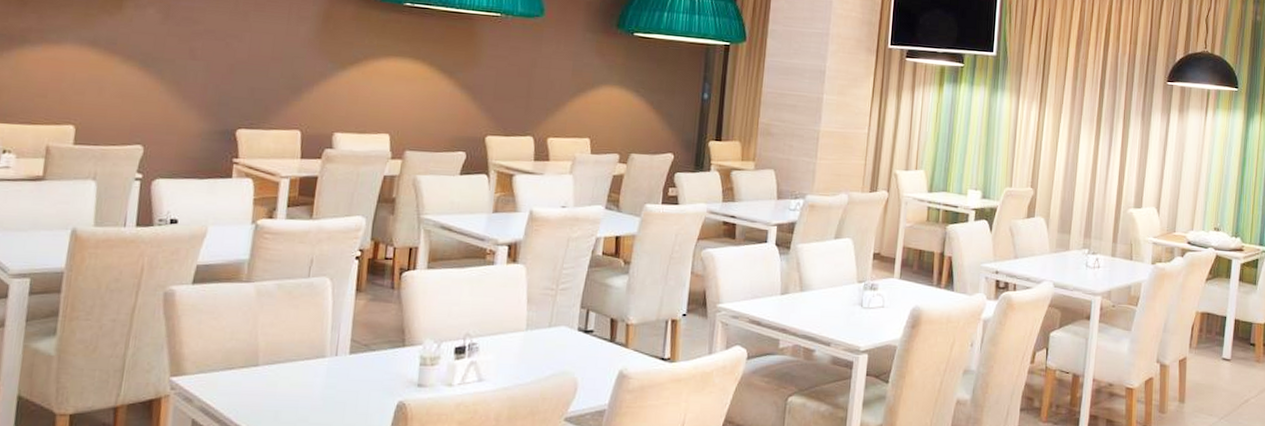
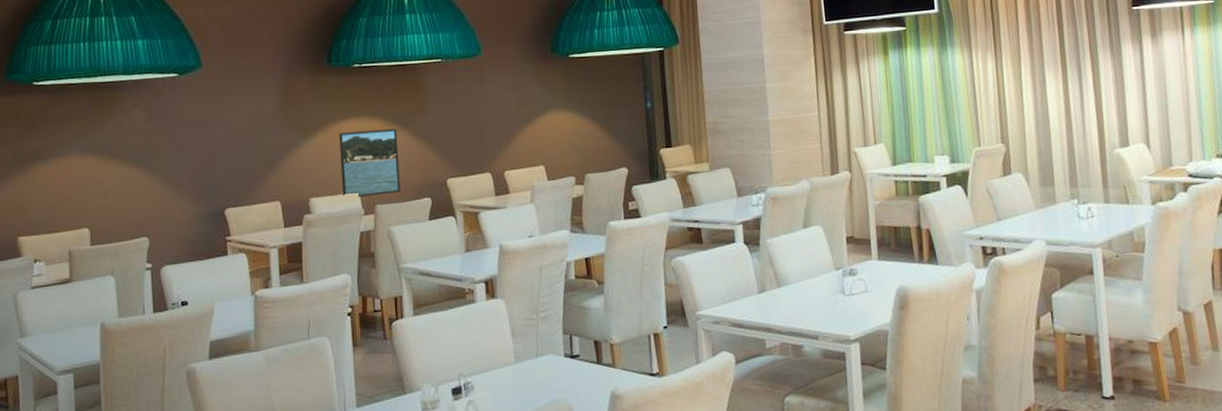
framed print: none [371,71,441,142] -> present [339,128,401,197]

